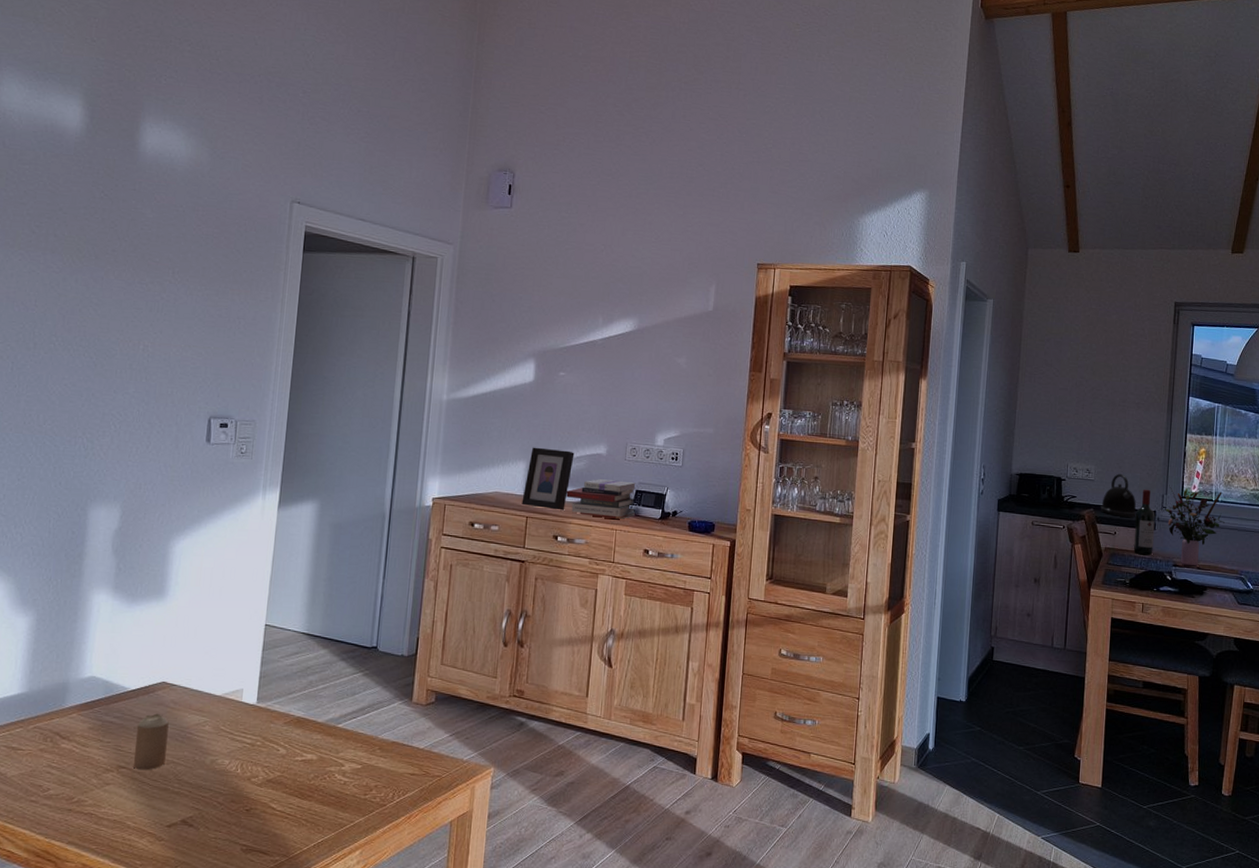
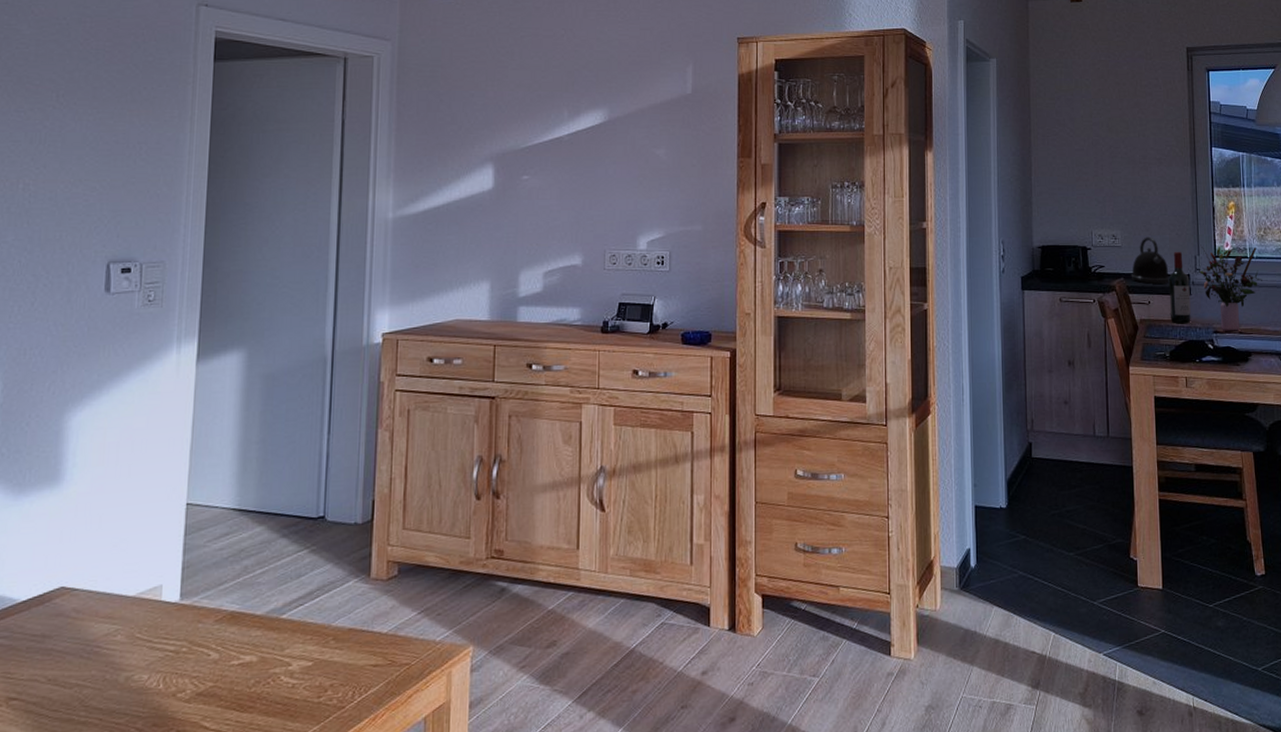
candle: present [133,713,169,771] -> none [27,626,71,700]
picture frame: present [521,447,575,511] -> none [487,263,546,334]
books: present [566,479,636,520] -> none [539,293,619,339]

